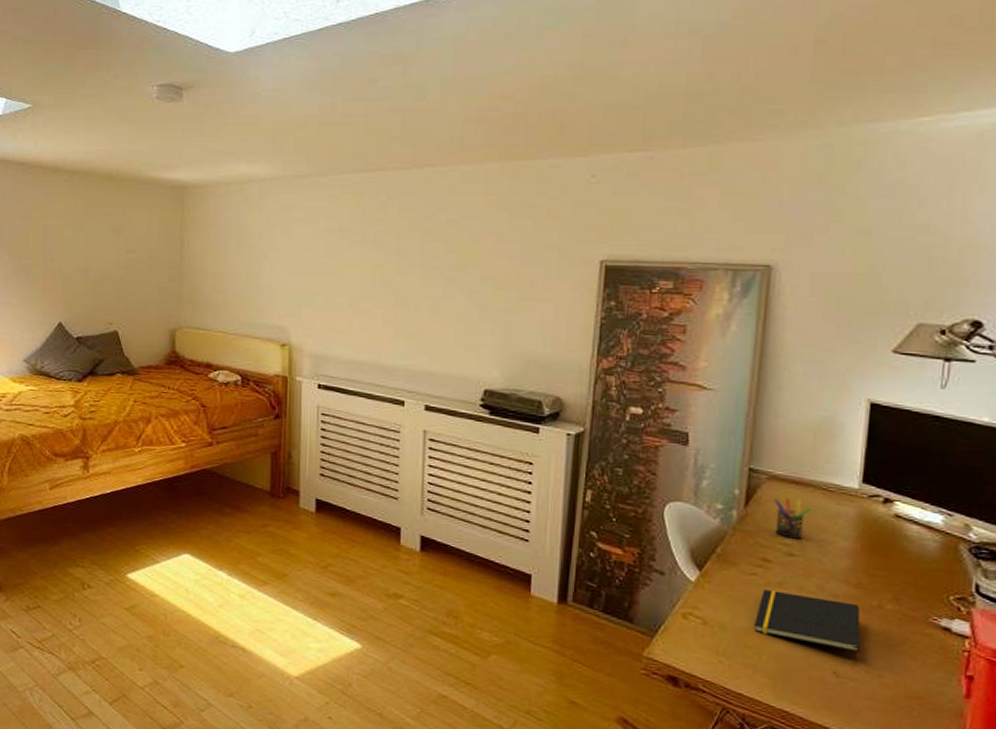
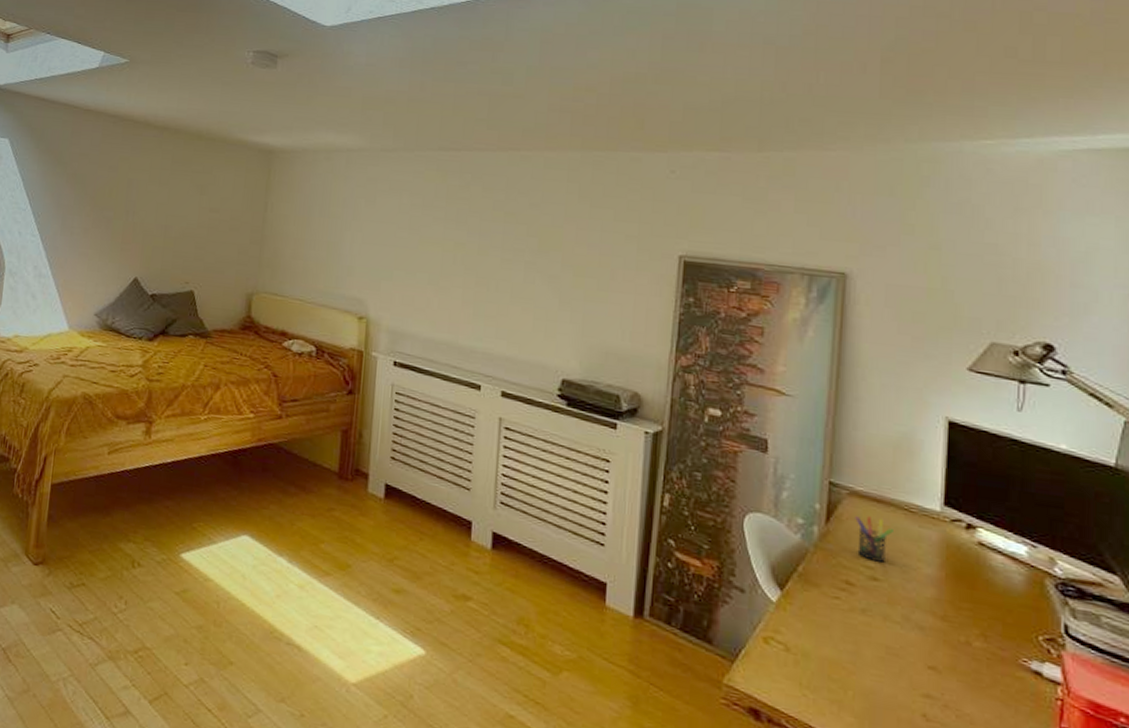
notepad: present [754,590,861,653] -> none [839,616,951,694]

